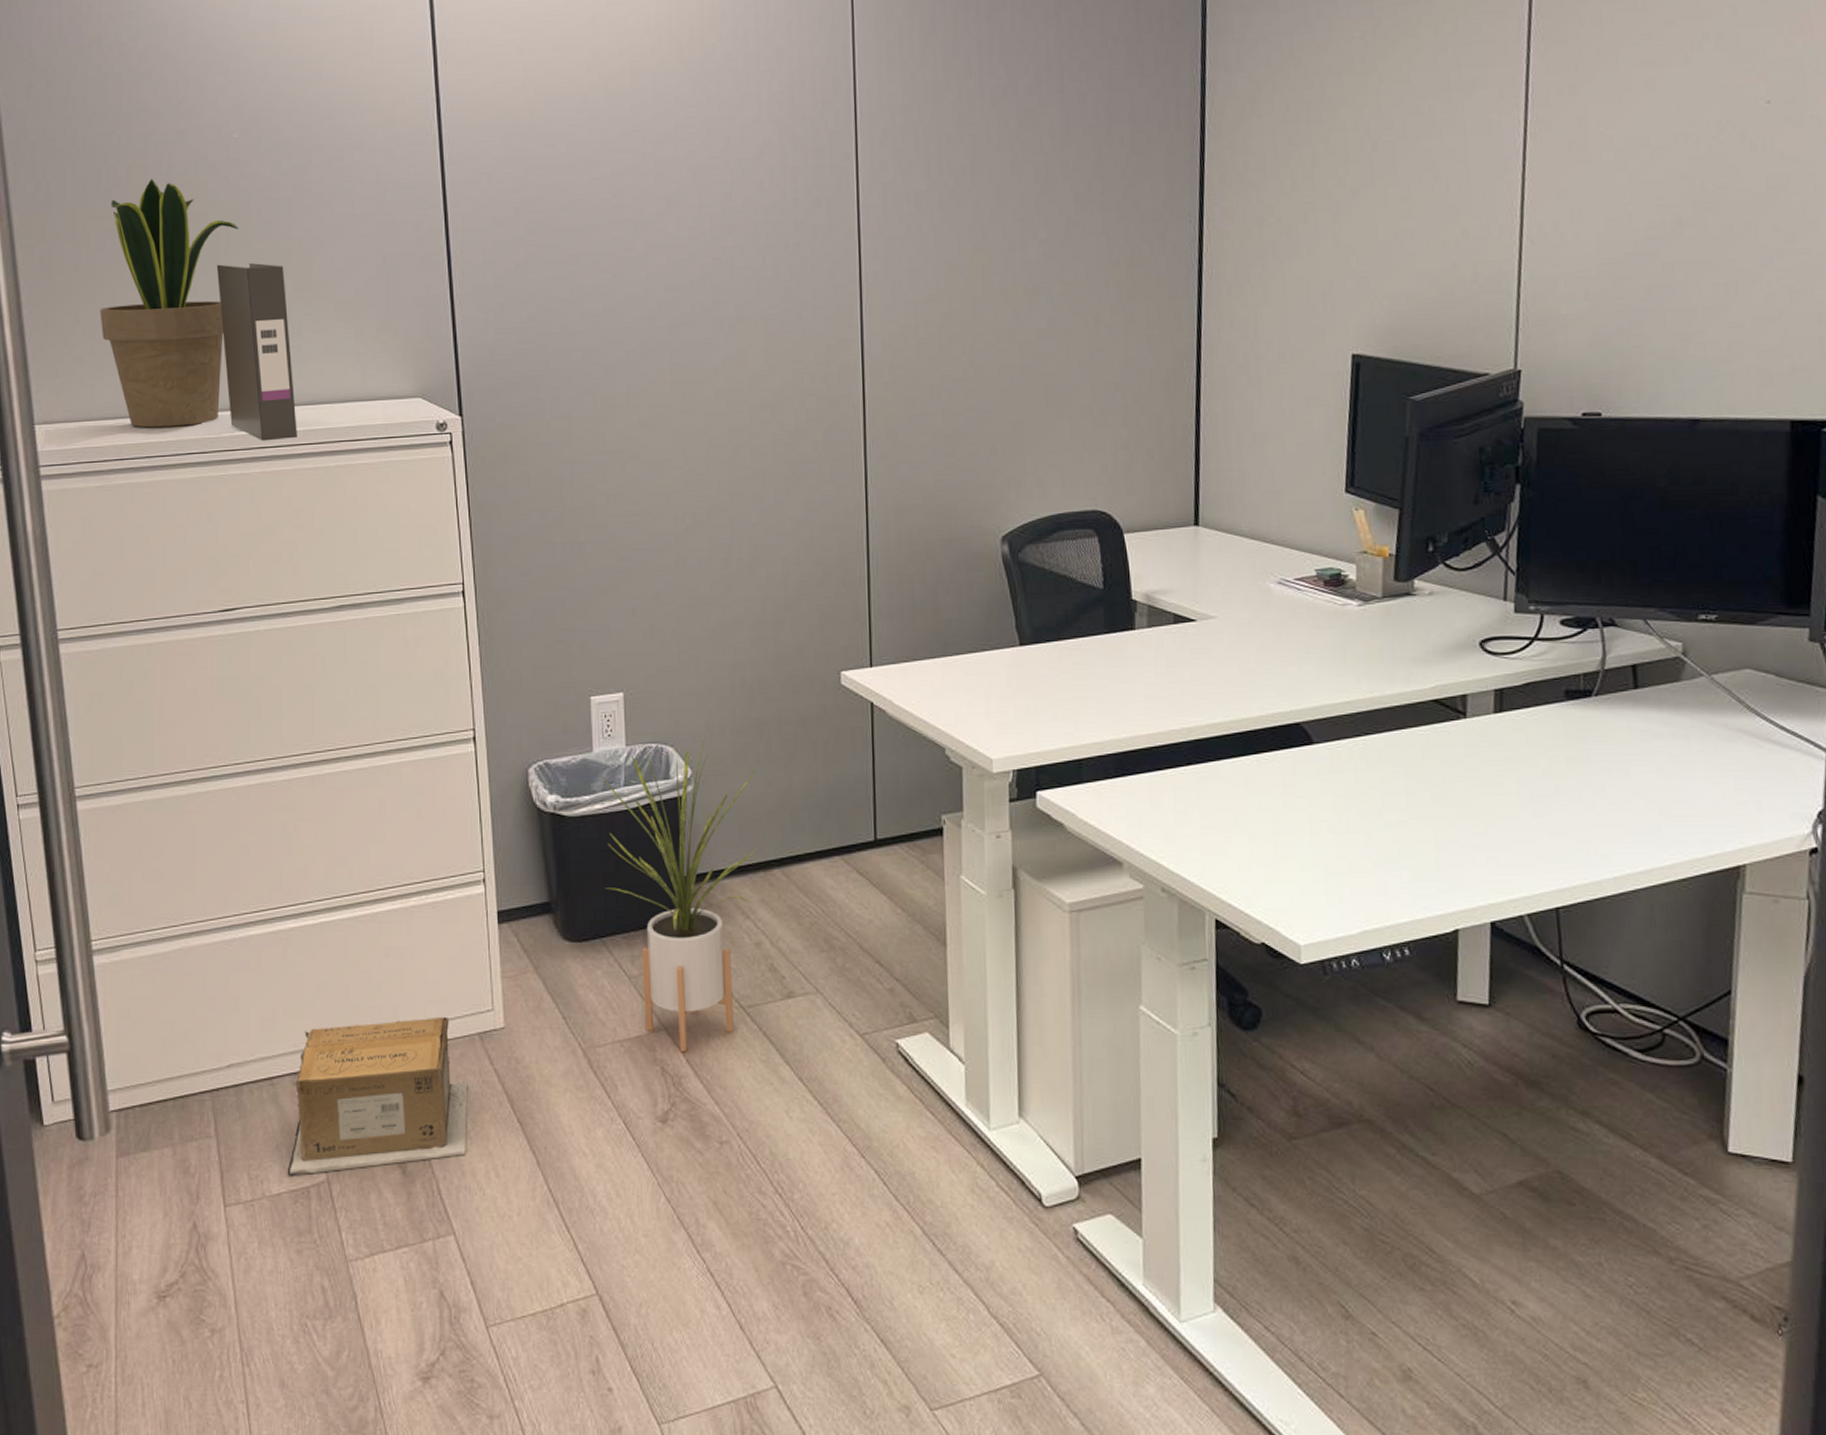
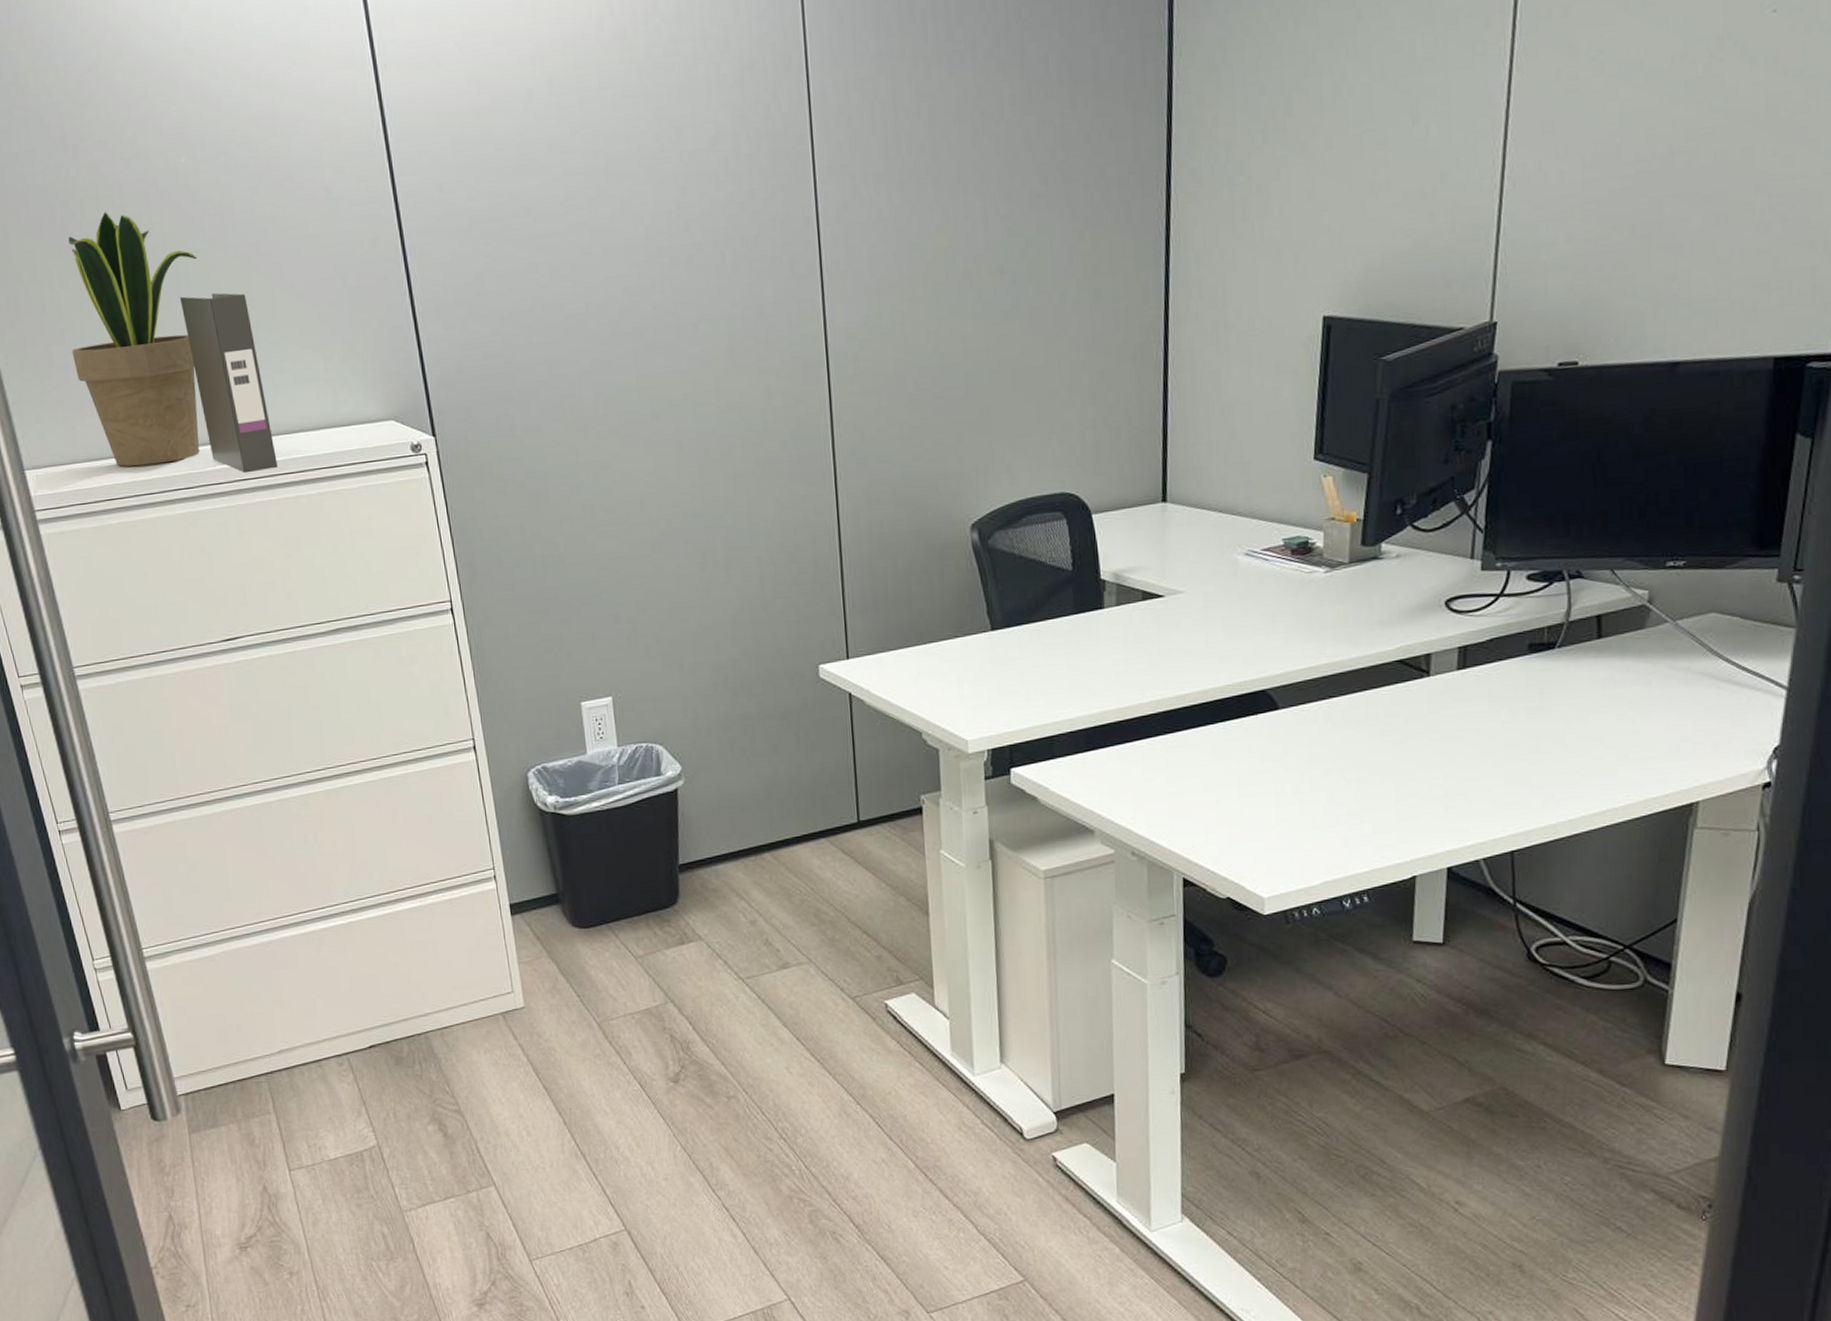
cardboard box: present [287,1016,468,1176] -> none [340,1000,500,1143]
house plant: present [600,738,760,1053] -> none [596,735,750,1021]

